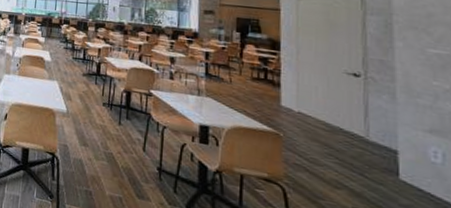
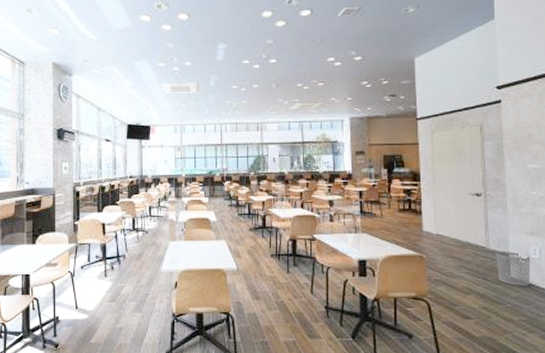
waste bin: none [378,145,429,195] -> present [496,252,531,286]

